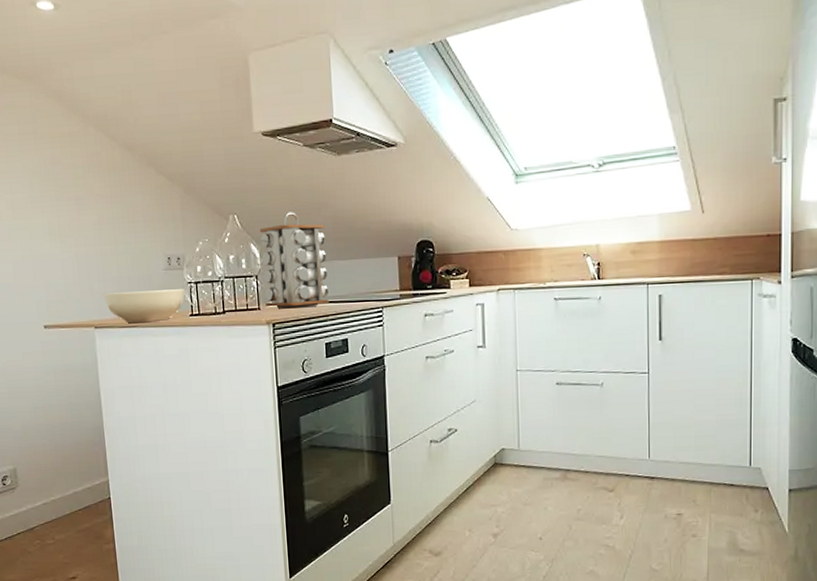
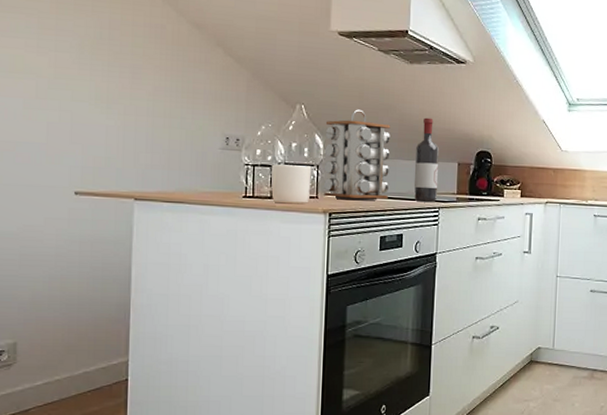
bowl: present [103,289,185,323] -> none [149,165,241,200]
mug: none [212,277,253,319] -> present [271,164,312,204]
wine bottle: none [351,211,380,304] -> present [413,117,439,203]

